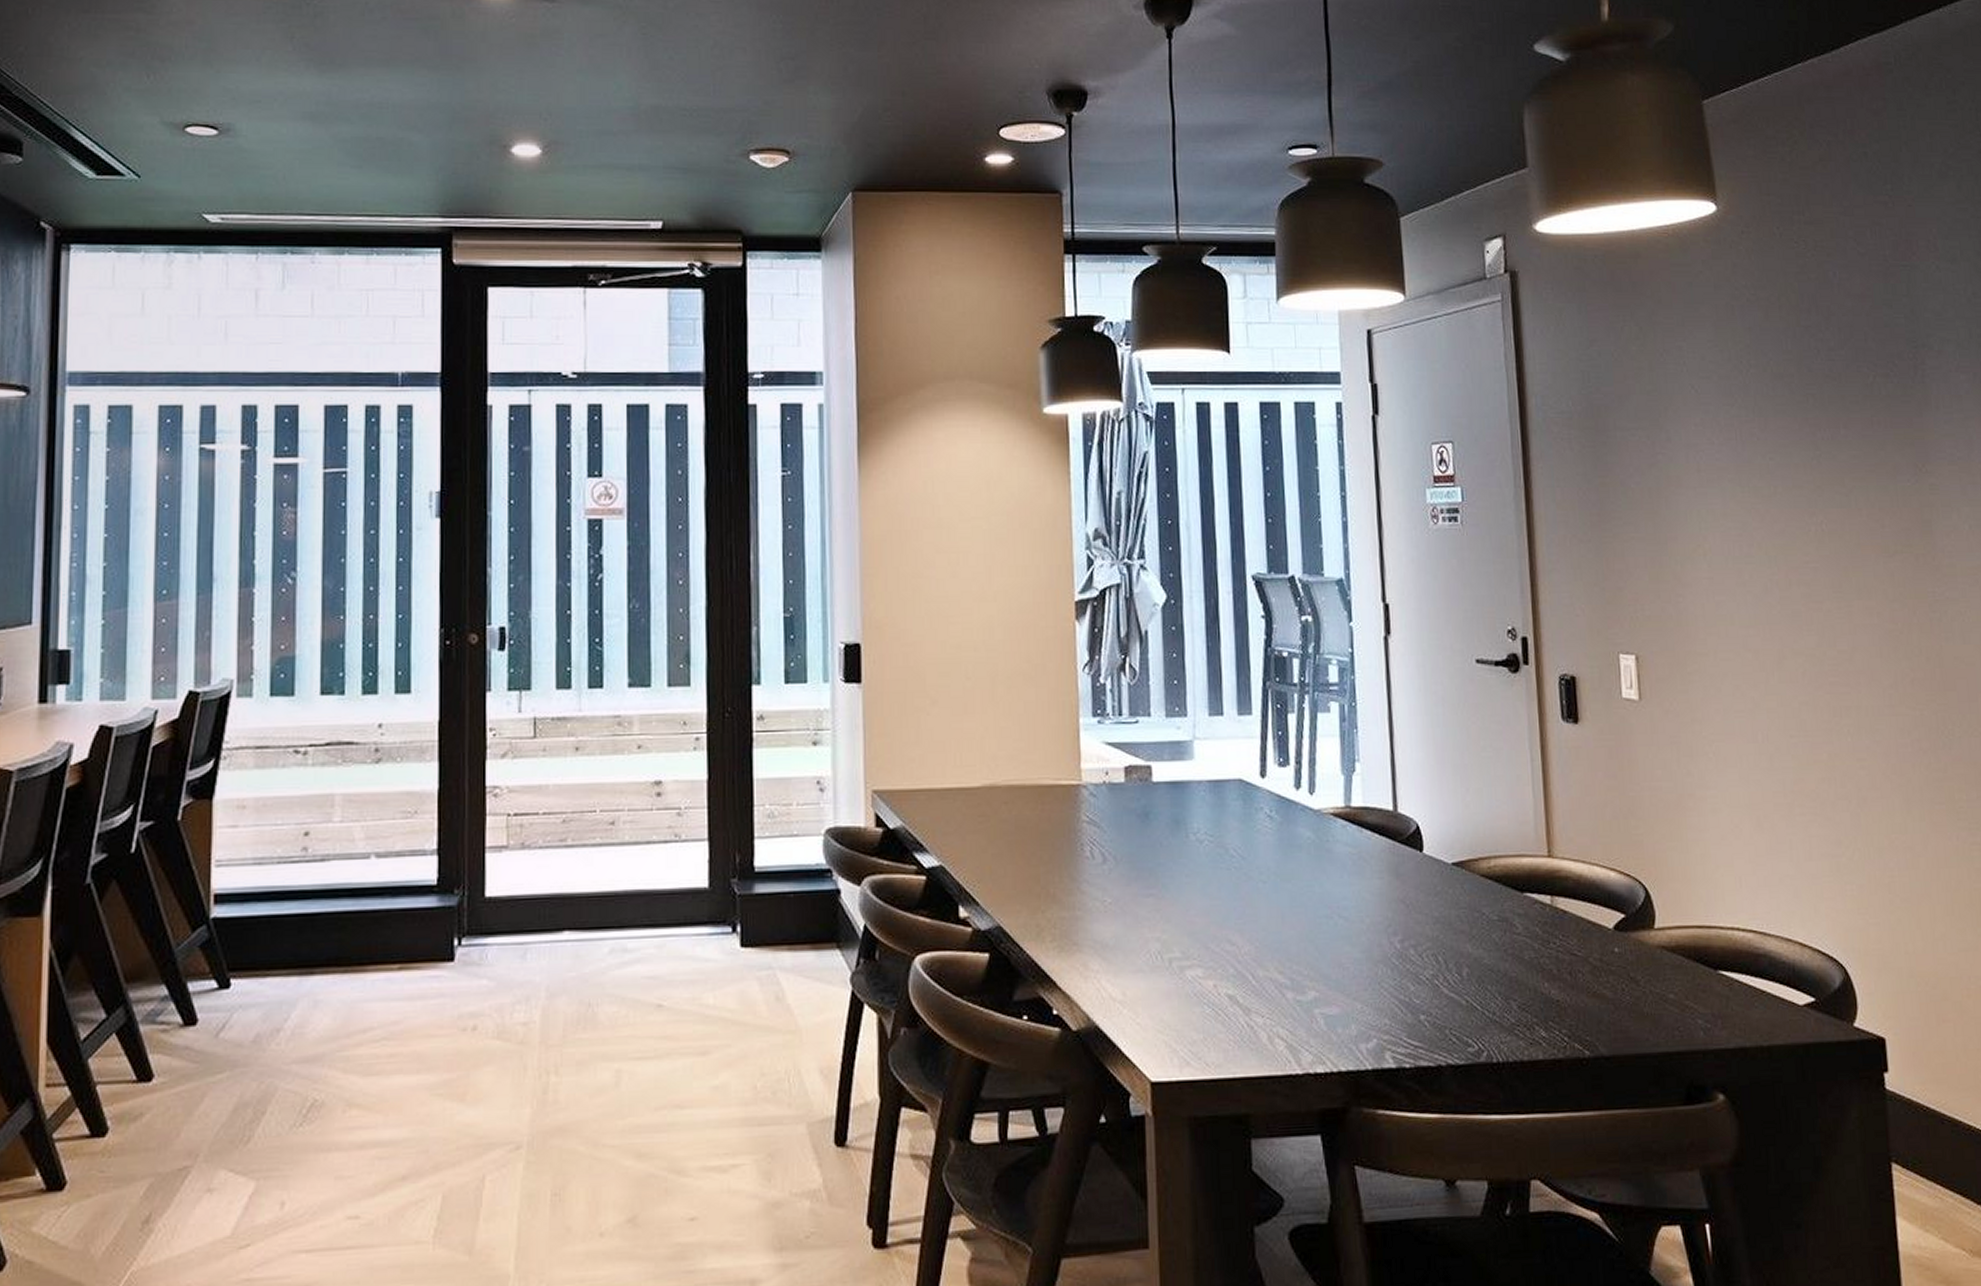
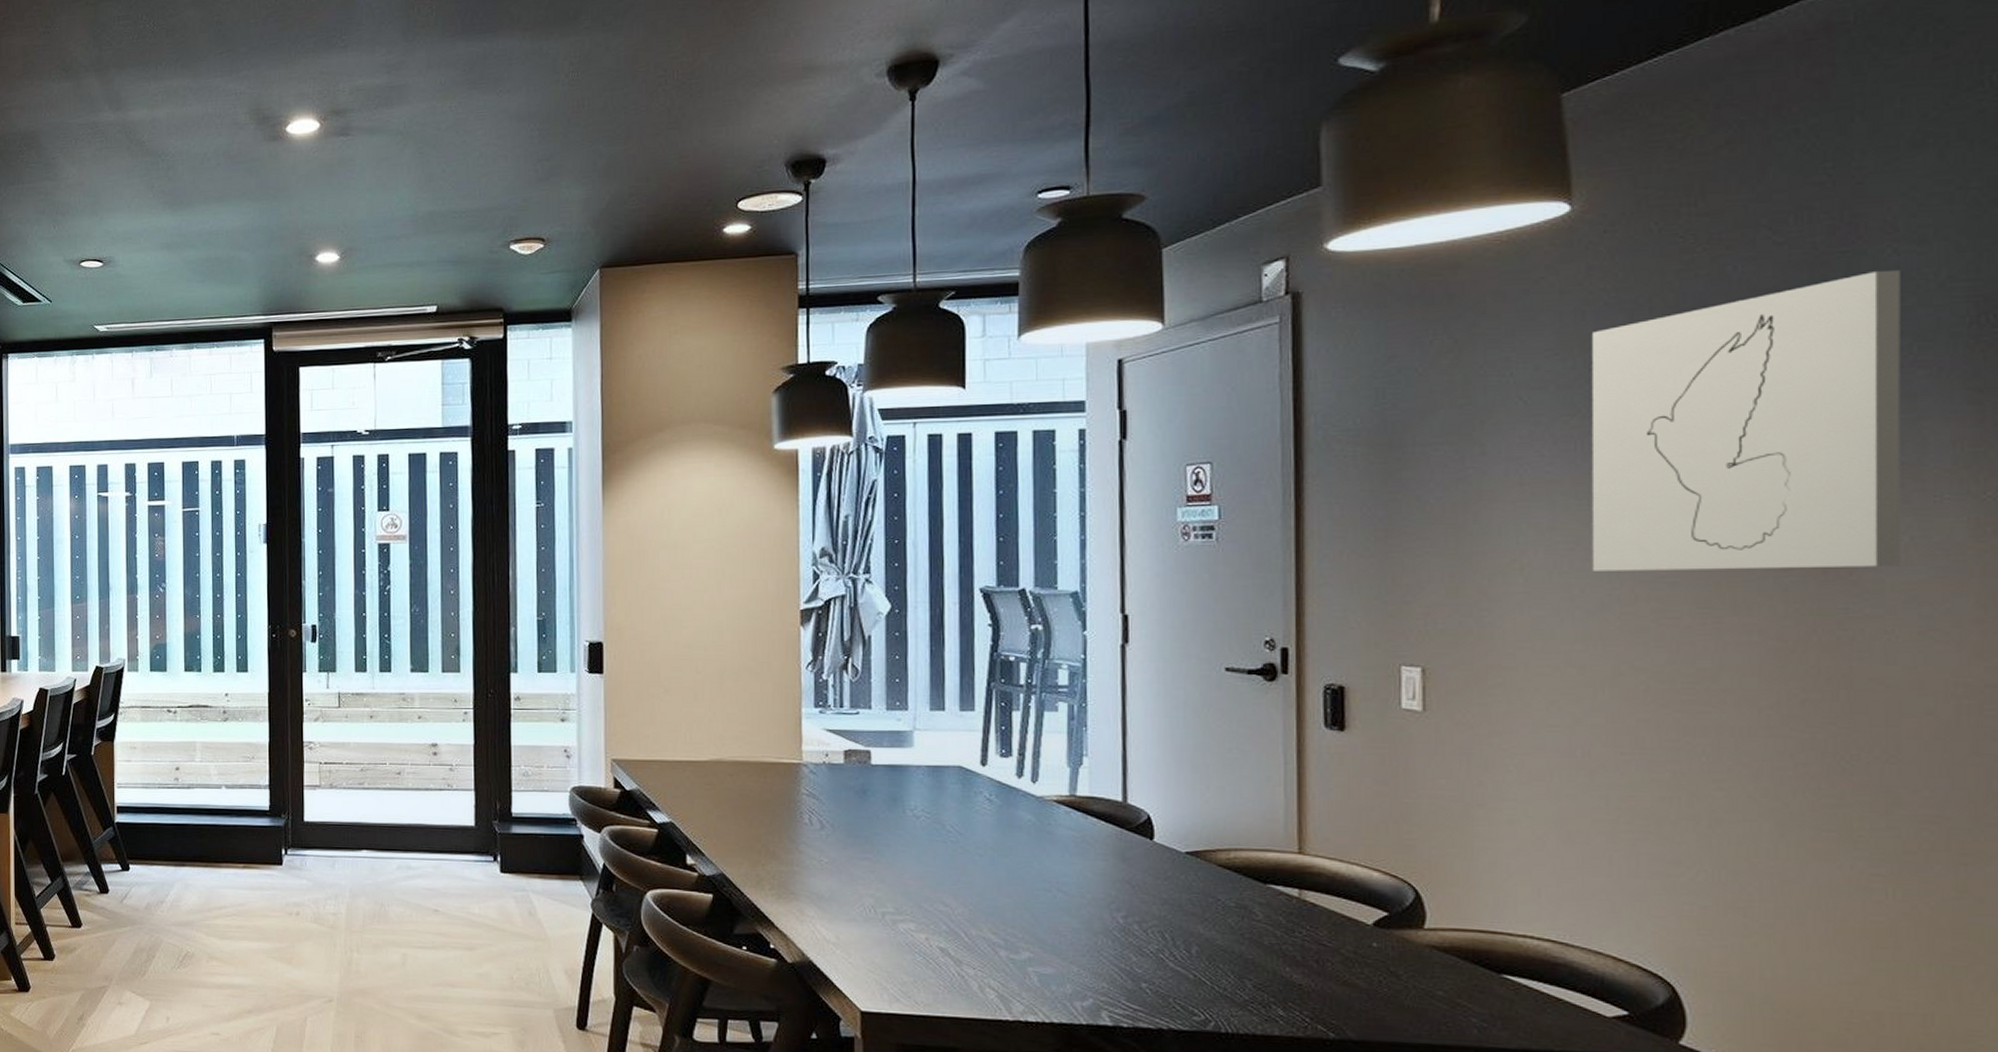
wall art: none [1740,285,1966,557] -> present [1591,270,1901,571]

